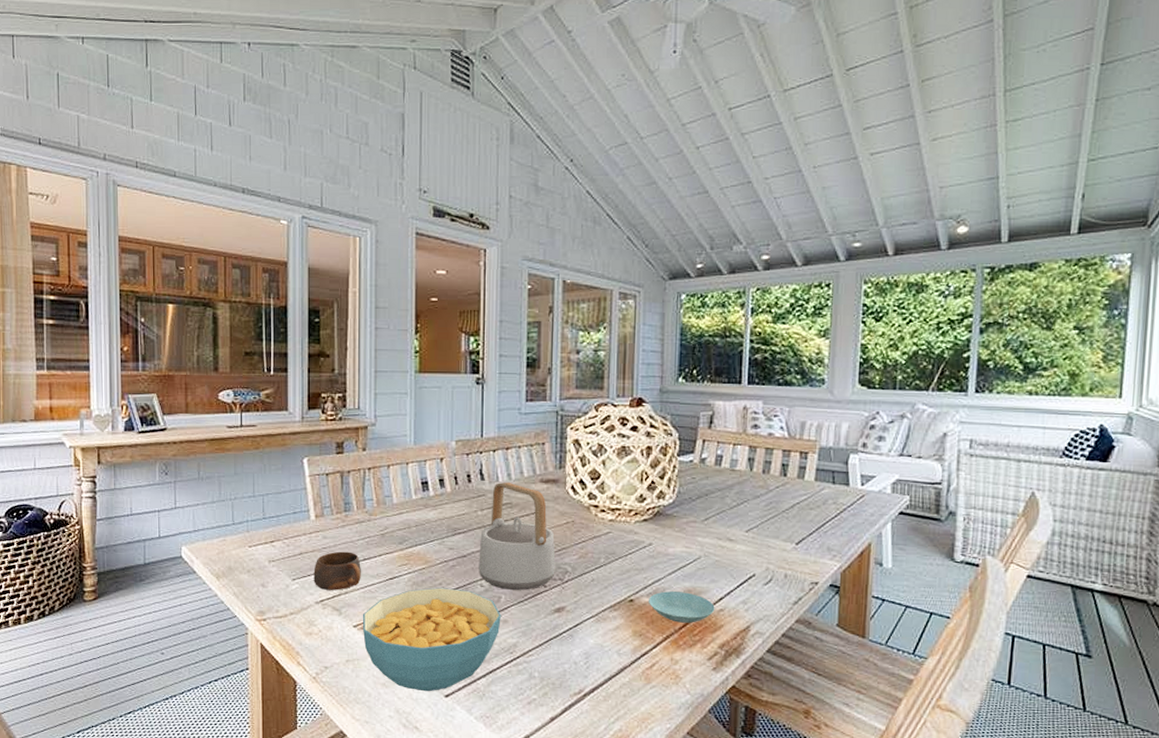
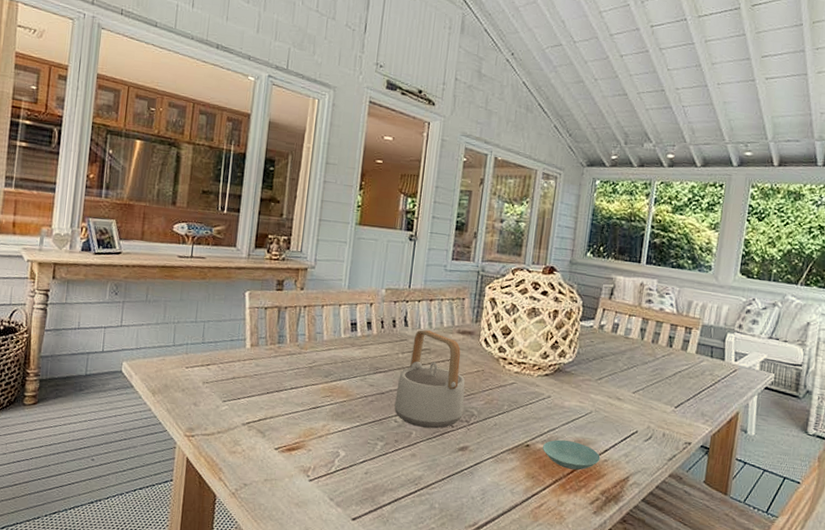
cup: present [313,551,361,591] -> none [242,379,288,415]
cereal bowl: present [362,587,501,692] -> none [283,419,411,515]

